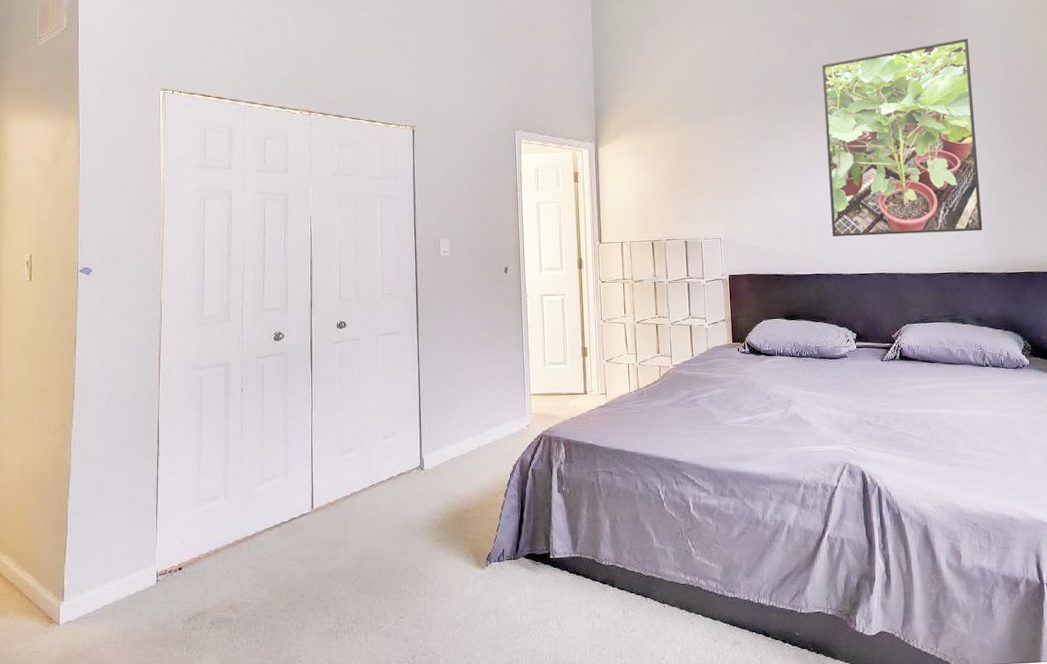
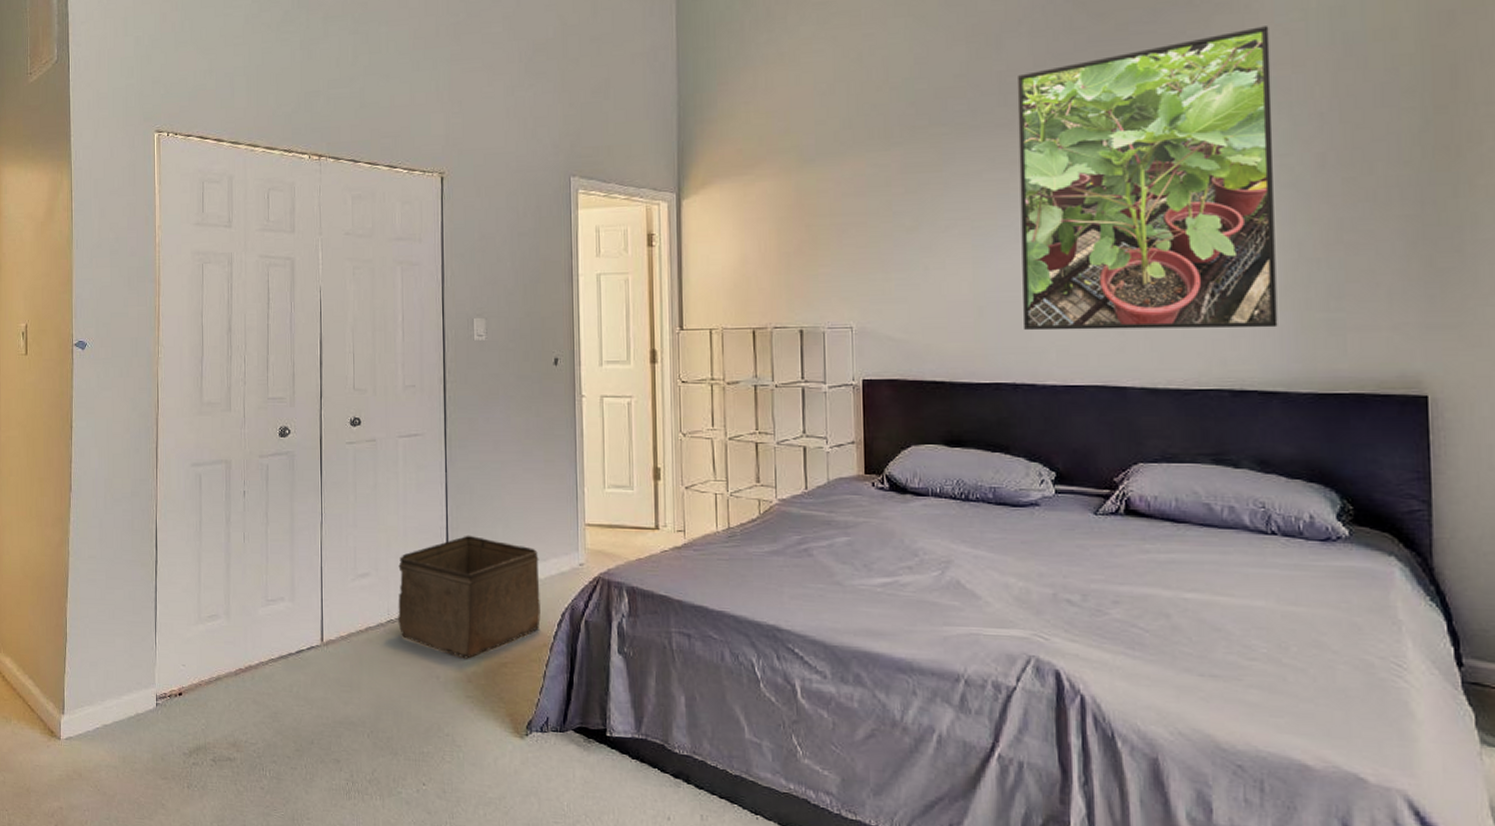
storage bin: none [378,410,497,510] -> present [398,535,541,659]

